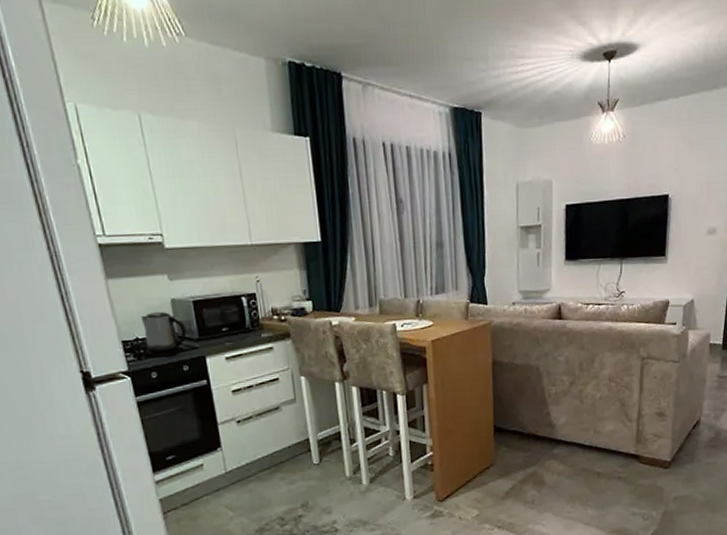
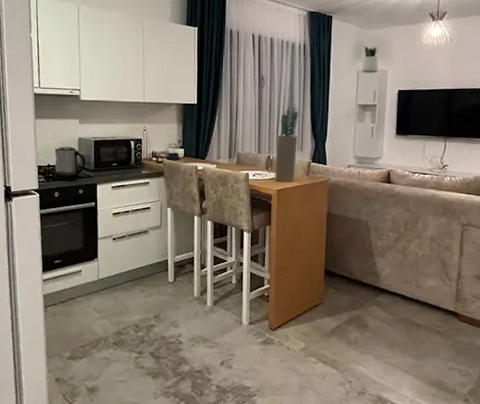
vase: none [425,233,452,331] -> present [274,105,299,182]
planter: none [520,149,542,186] -> present [361,46,379,73]

